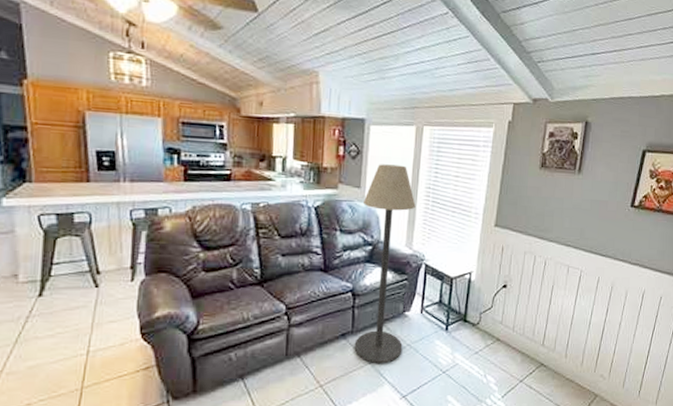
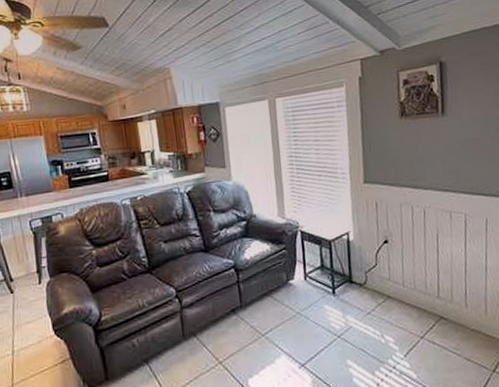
floor lamp: present [354,164,416,364] -> none [231,139,293,336]

